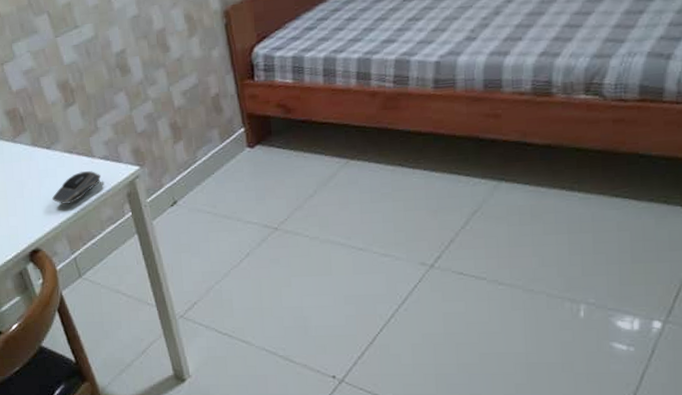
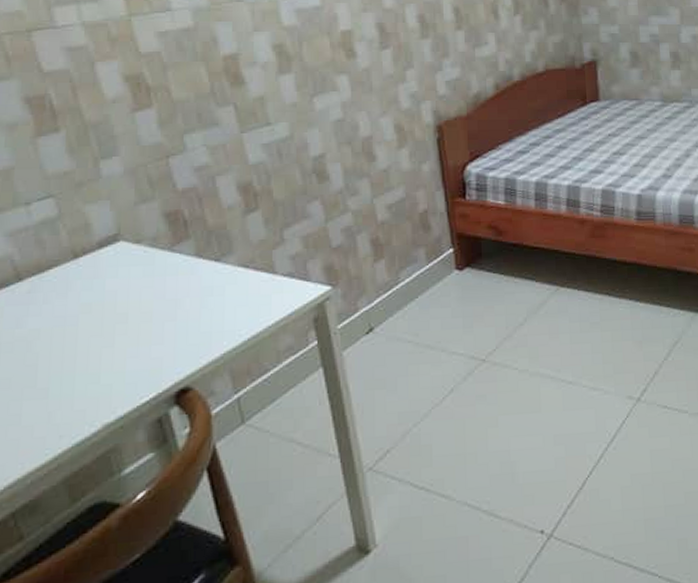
computer mouse: present [52,171,102,204] -> none [215,290,283,330]

